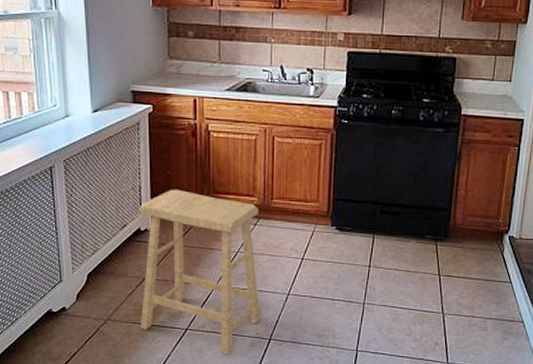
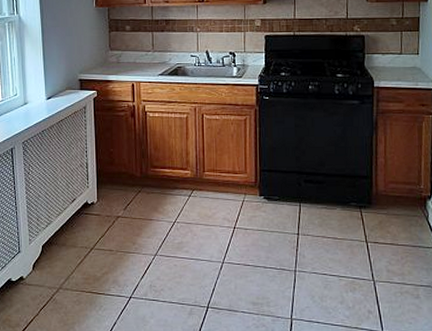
stool: present [140,189,261,356] -> none [87,165,199,323]

